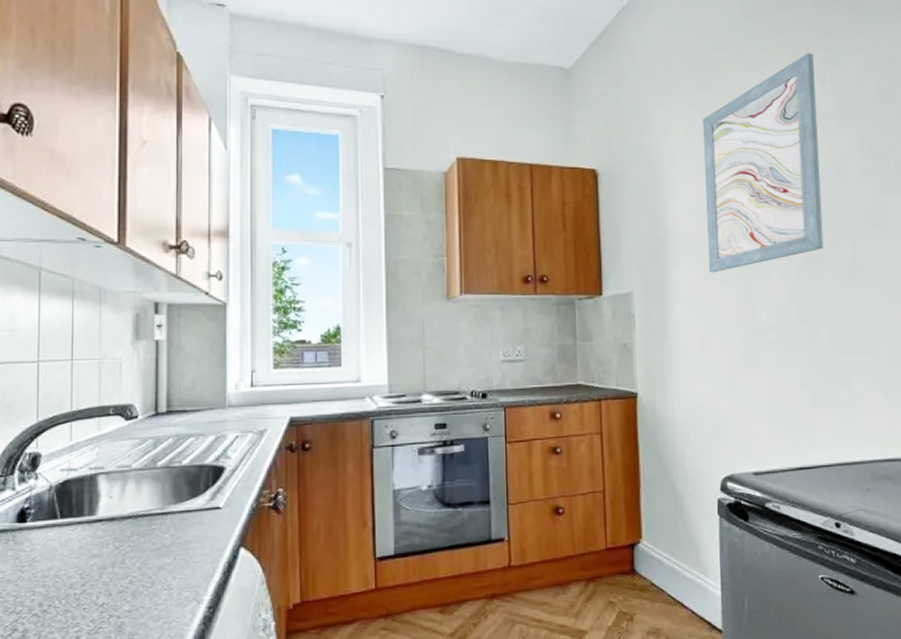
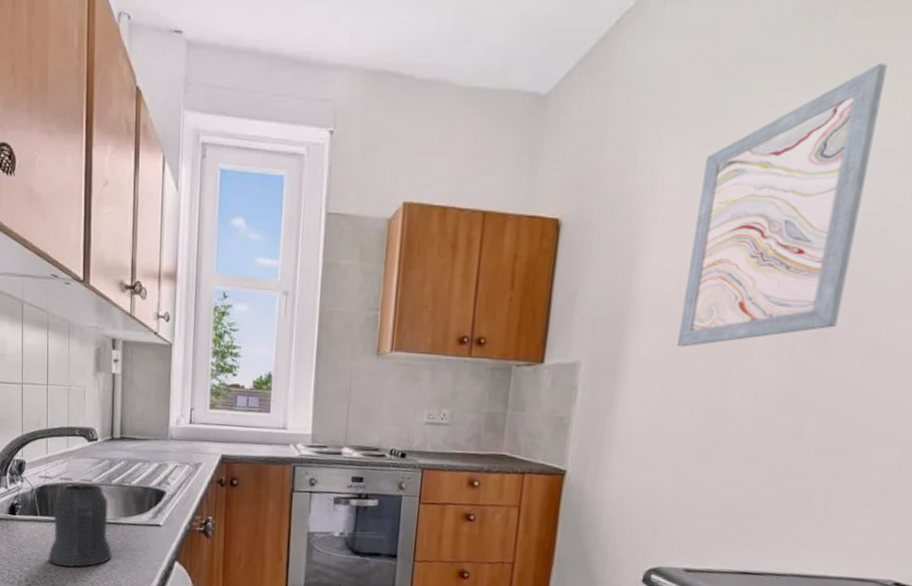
mug: none [70,469,160,579] -> present [47,482,113,567]

